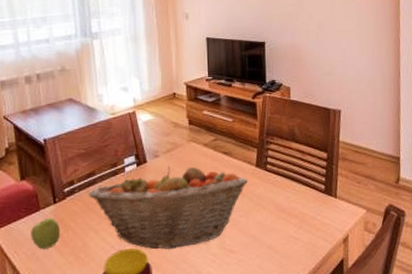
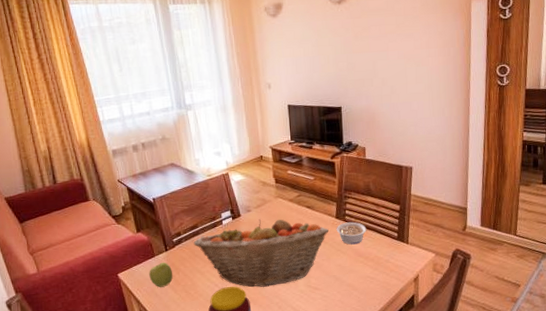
legume: none [256,171,291,198] -> present [336,222,367,245]

